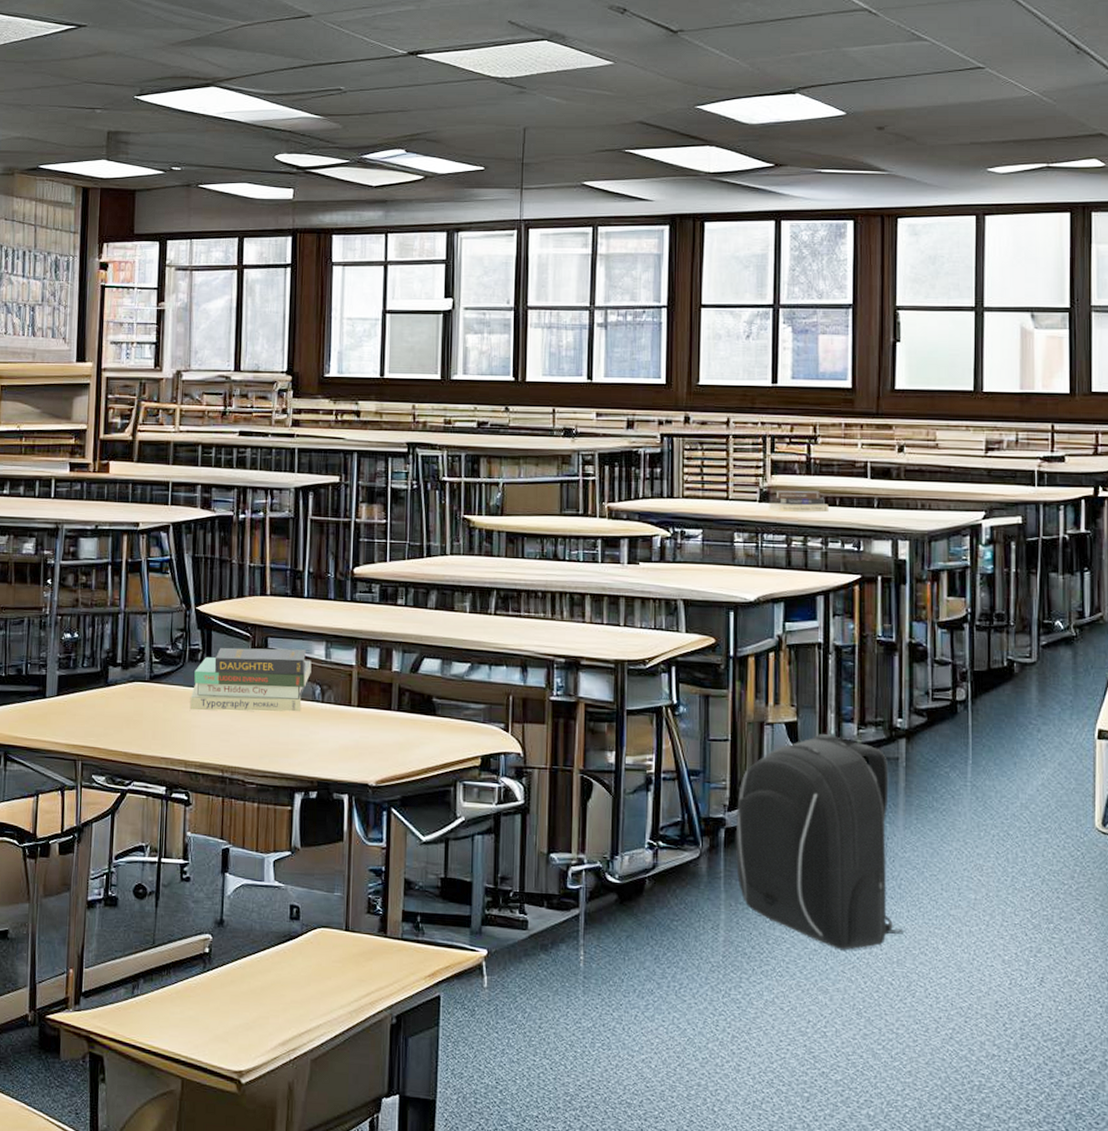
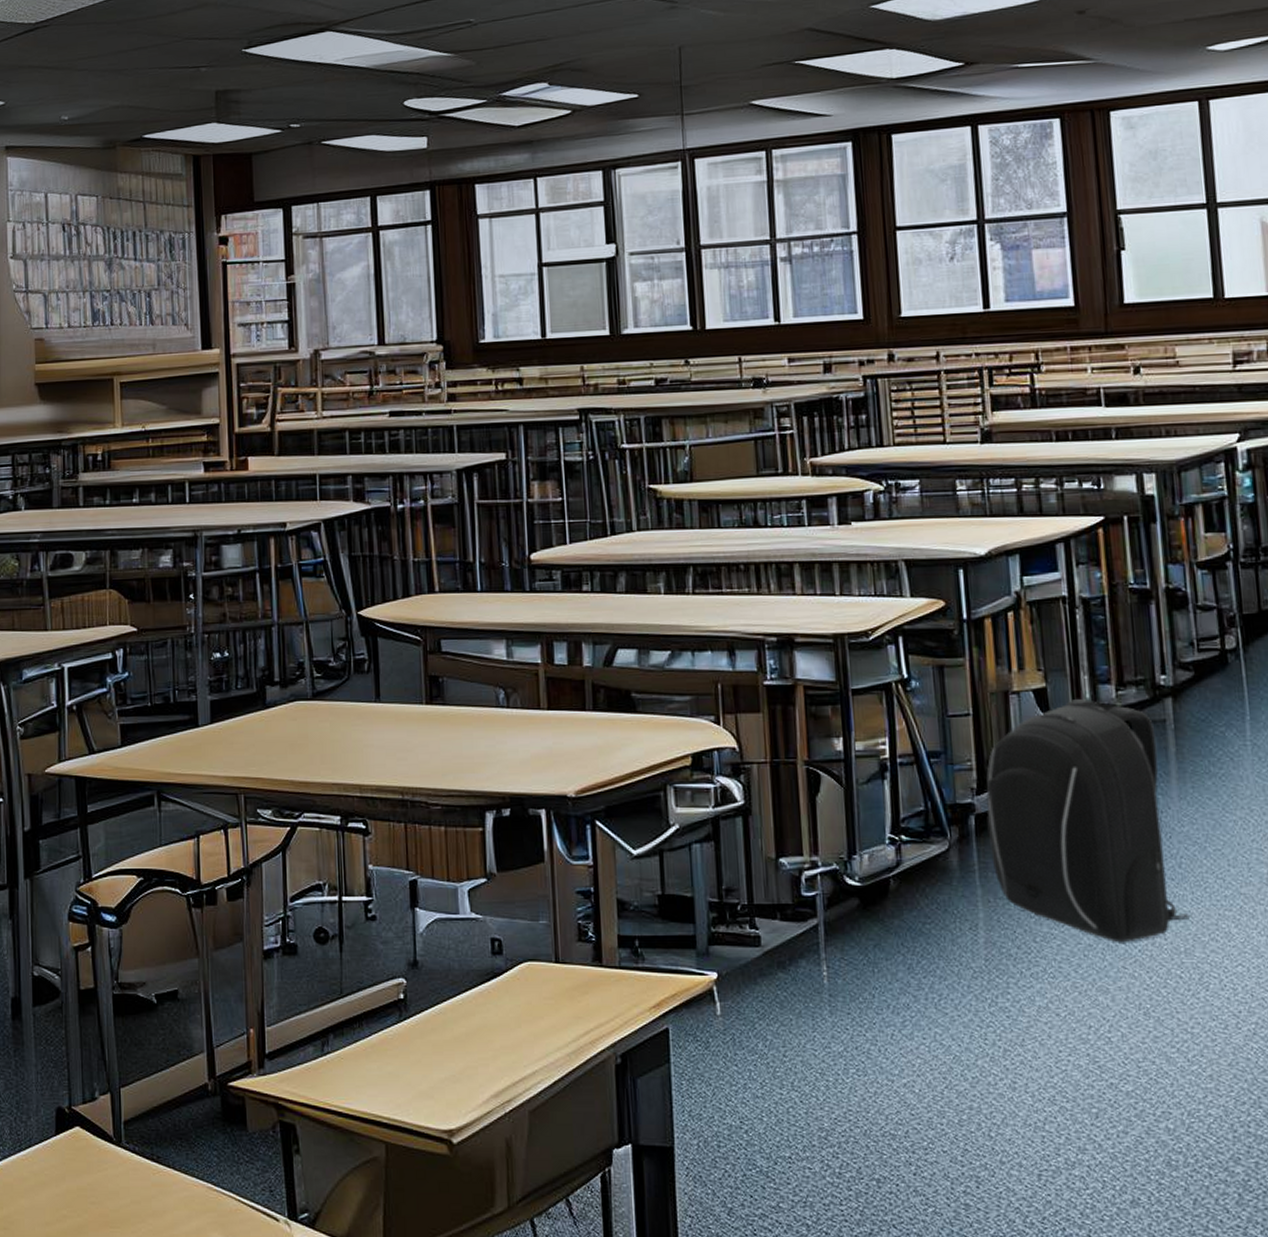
books: present [189,647,312,712] -> none [359,650,493,728]
books: present [769,490,829,513] -> none [992,425,1061,453]

